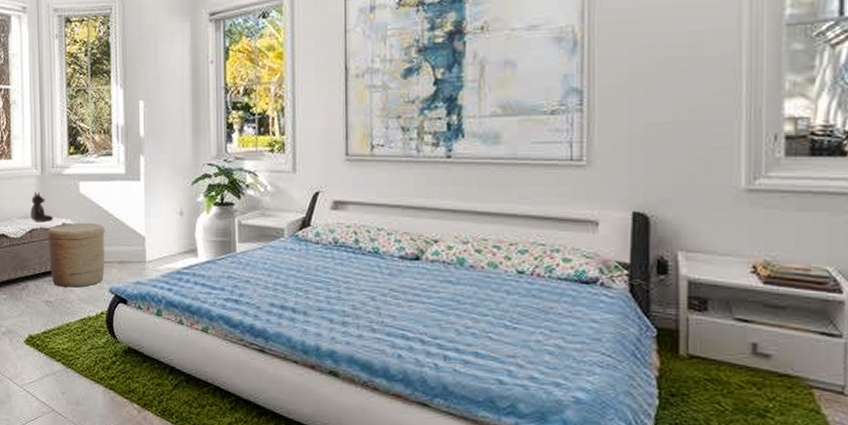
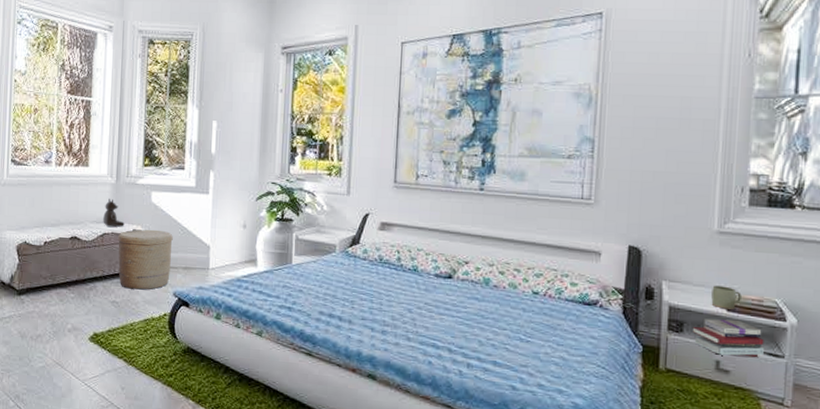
books: none [719,293,814,337] -> present [692,318,764,357]
mug: none [742,254,781,282] -> present [711,285,742,310]

